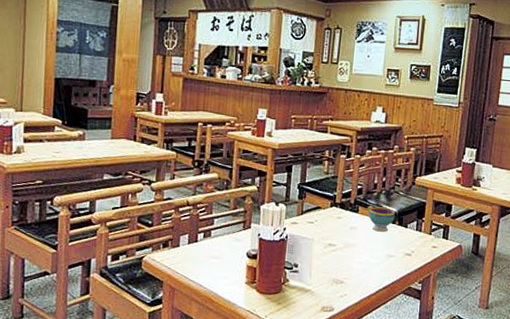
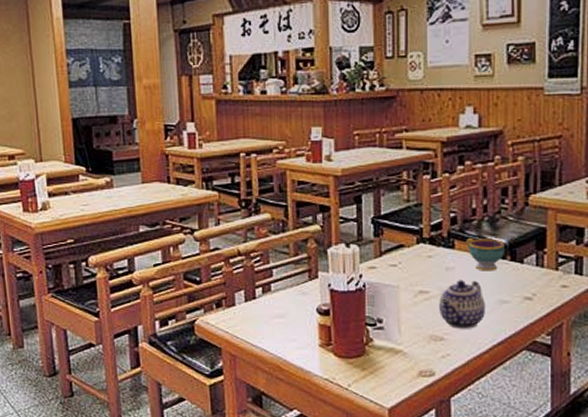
teapot: none [341,237,377,276] -> present [438,280,485,329]

